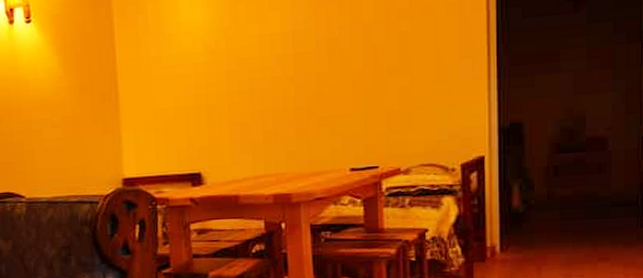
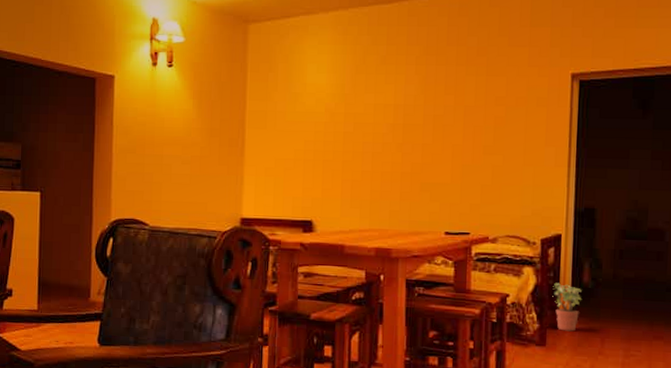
potted plant: none [477,210,513,263] -> present [552,282,582,332]

